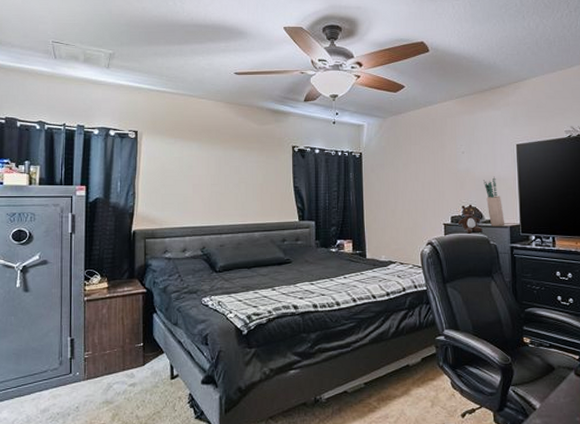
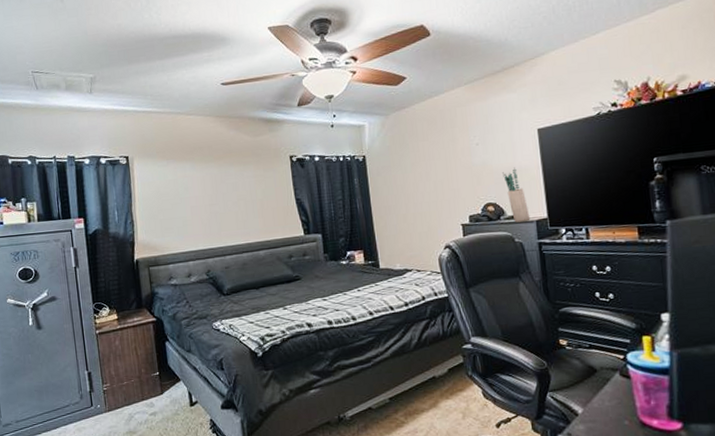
stuffed animal: present [457,204,483,234] -> none [476,200,506,233]

